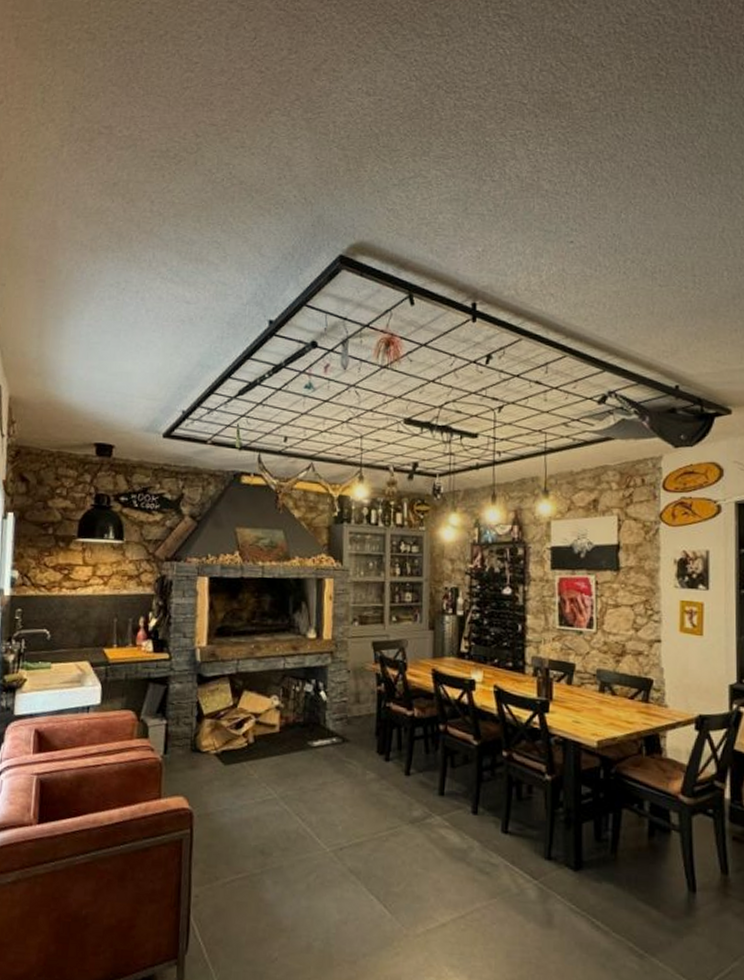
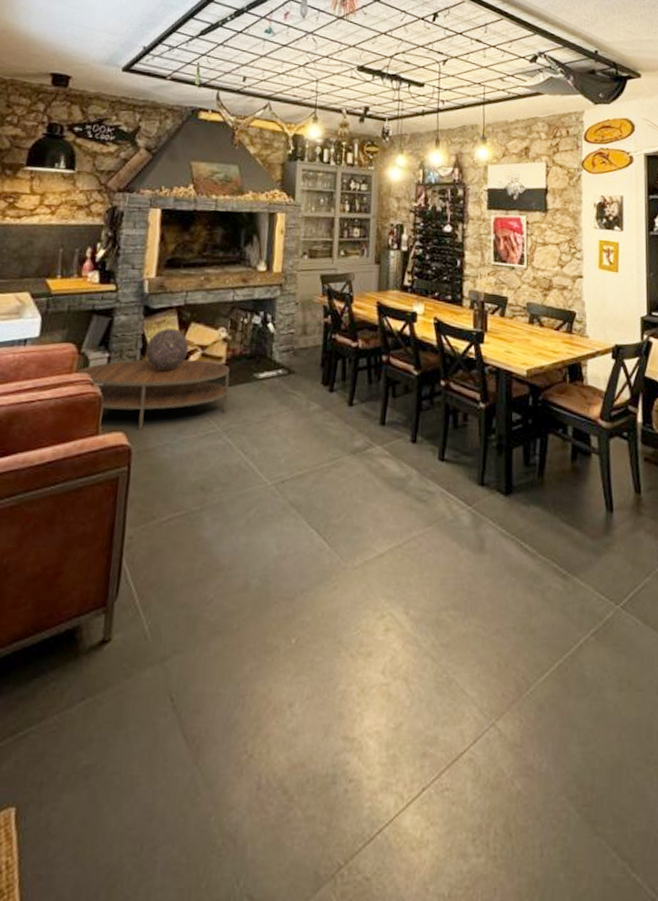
coffee table: none [137,726,285,795] -> present [77,359,231,430]
decorative sphere: none [200,696,243,739] -> present [145,328,189,372]

